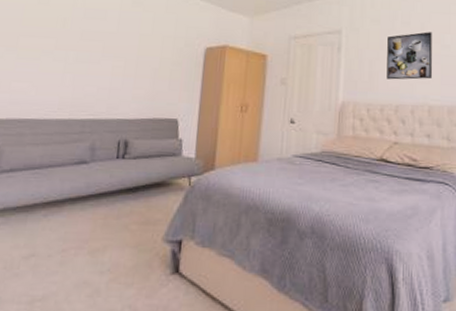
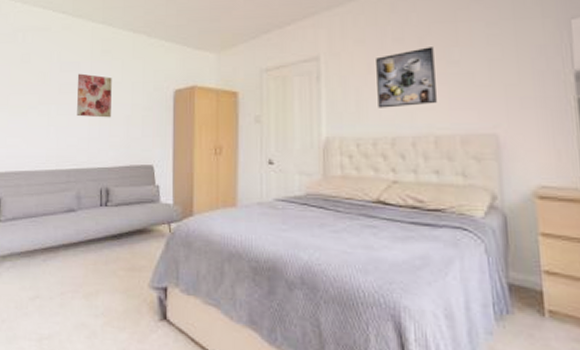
wall art: none [99,22,141,69] -> present [77,73,112,118]

